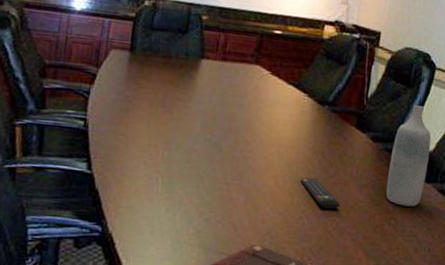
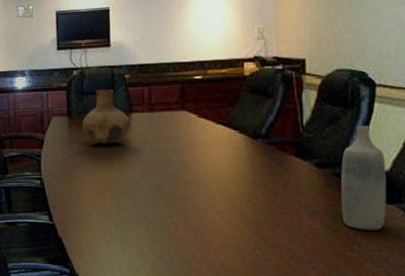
vase: none [144,27,201,91] -> present [82,89,131,145]
remote control: present [300,177,340,209] -> none [246,209,293,239]

